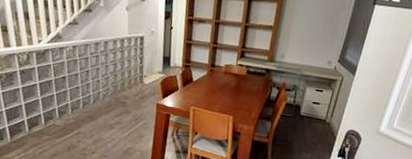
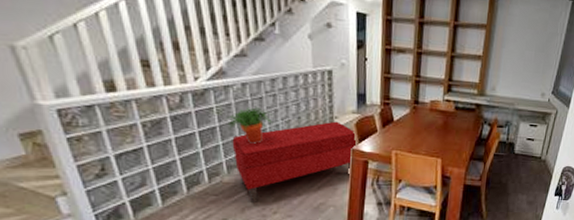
potted plant: none [59,65,95,95] -> present [226,107,272,144]
bench: none [63,79,163,143] -> present [232,121,359,203]

